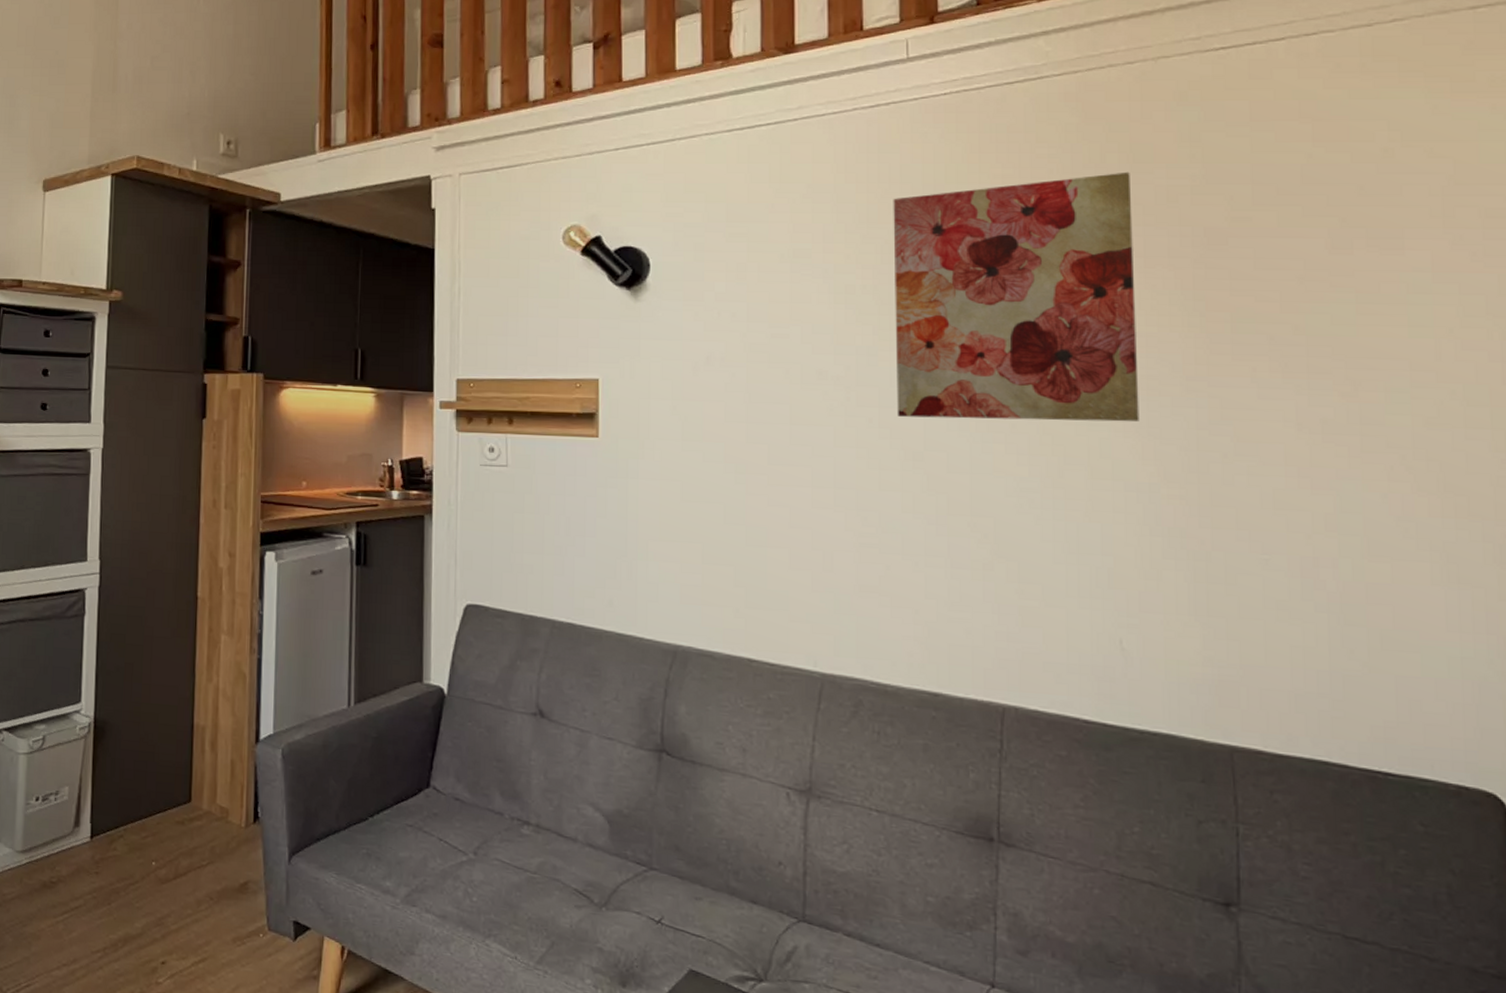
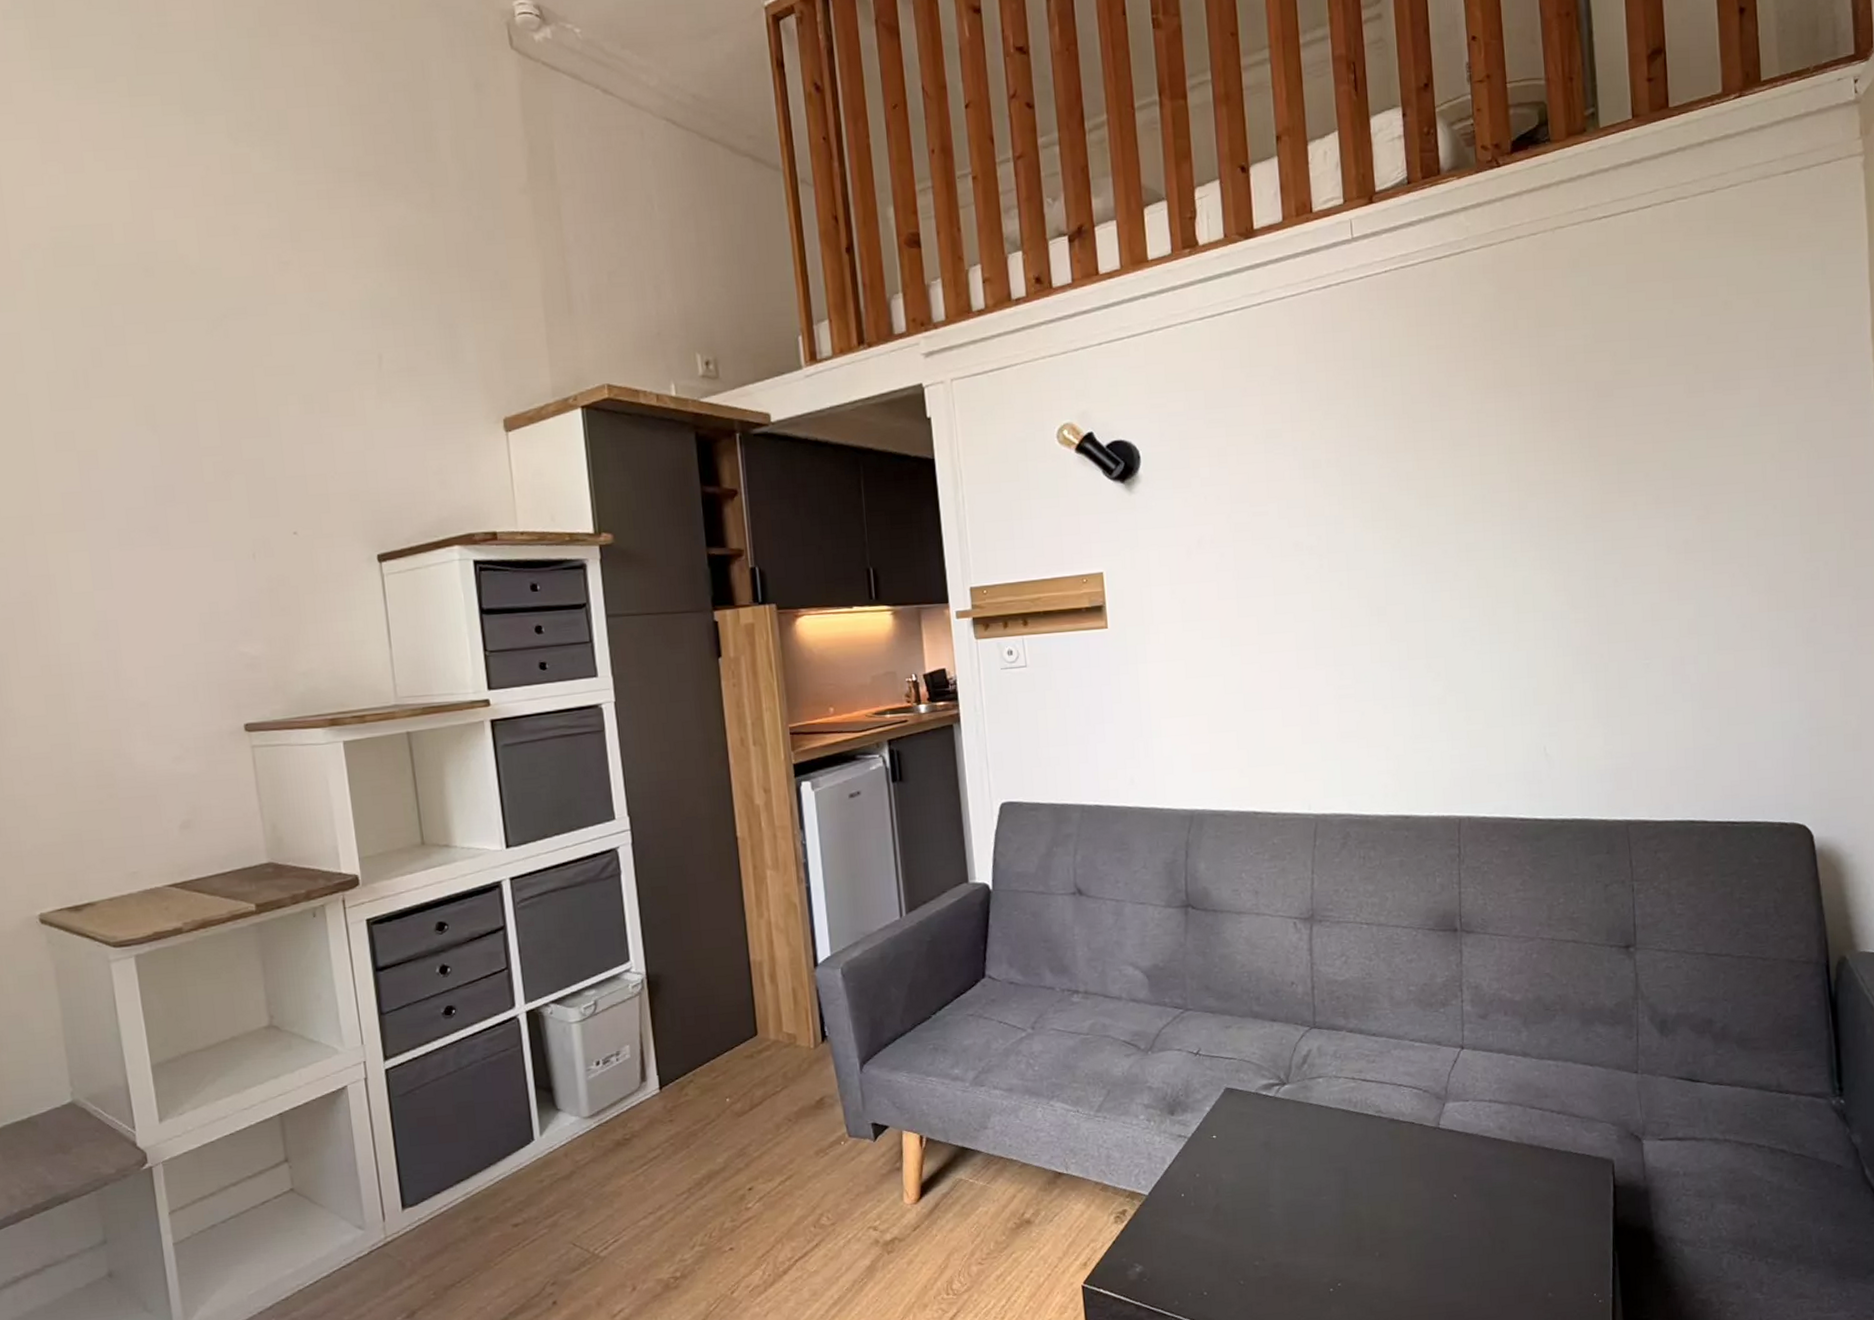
wall art: present [893,172,1139,422] -> none [1348,335,1552,577]

